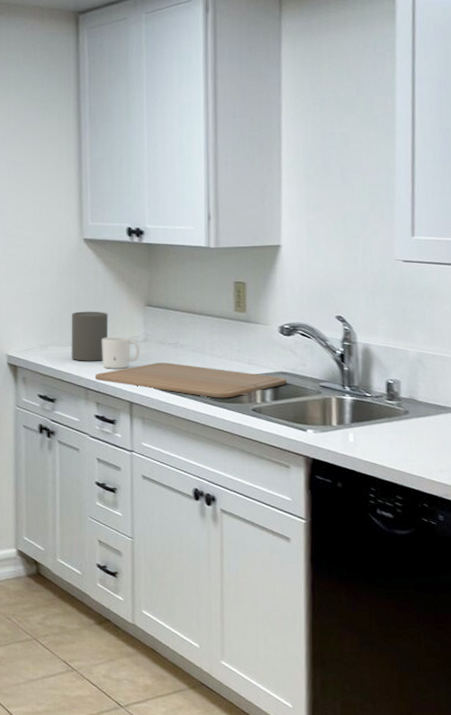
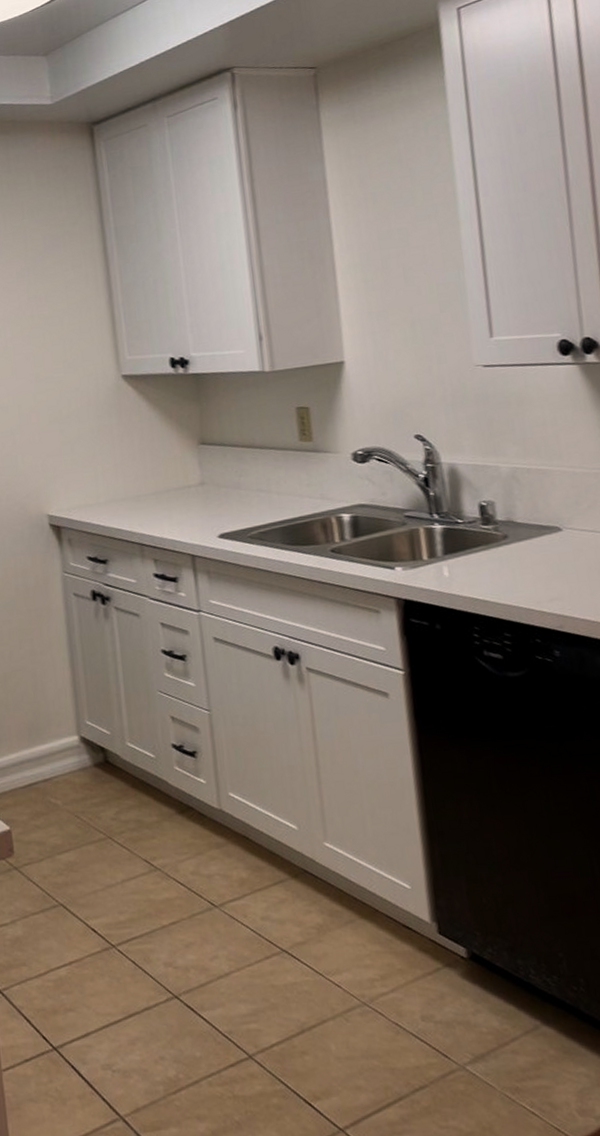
pen holder: present [71,311,108,361] -> none [117,455,160,515]
chopping board: present [94,362,288,398] -> none [149,506,368,542]
mug: present [102,336,140,369] -> none [153,481,198,520]

